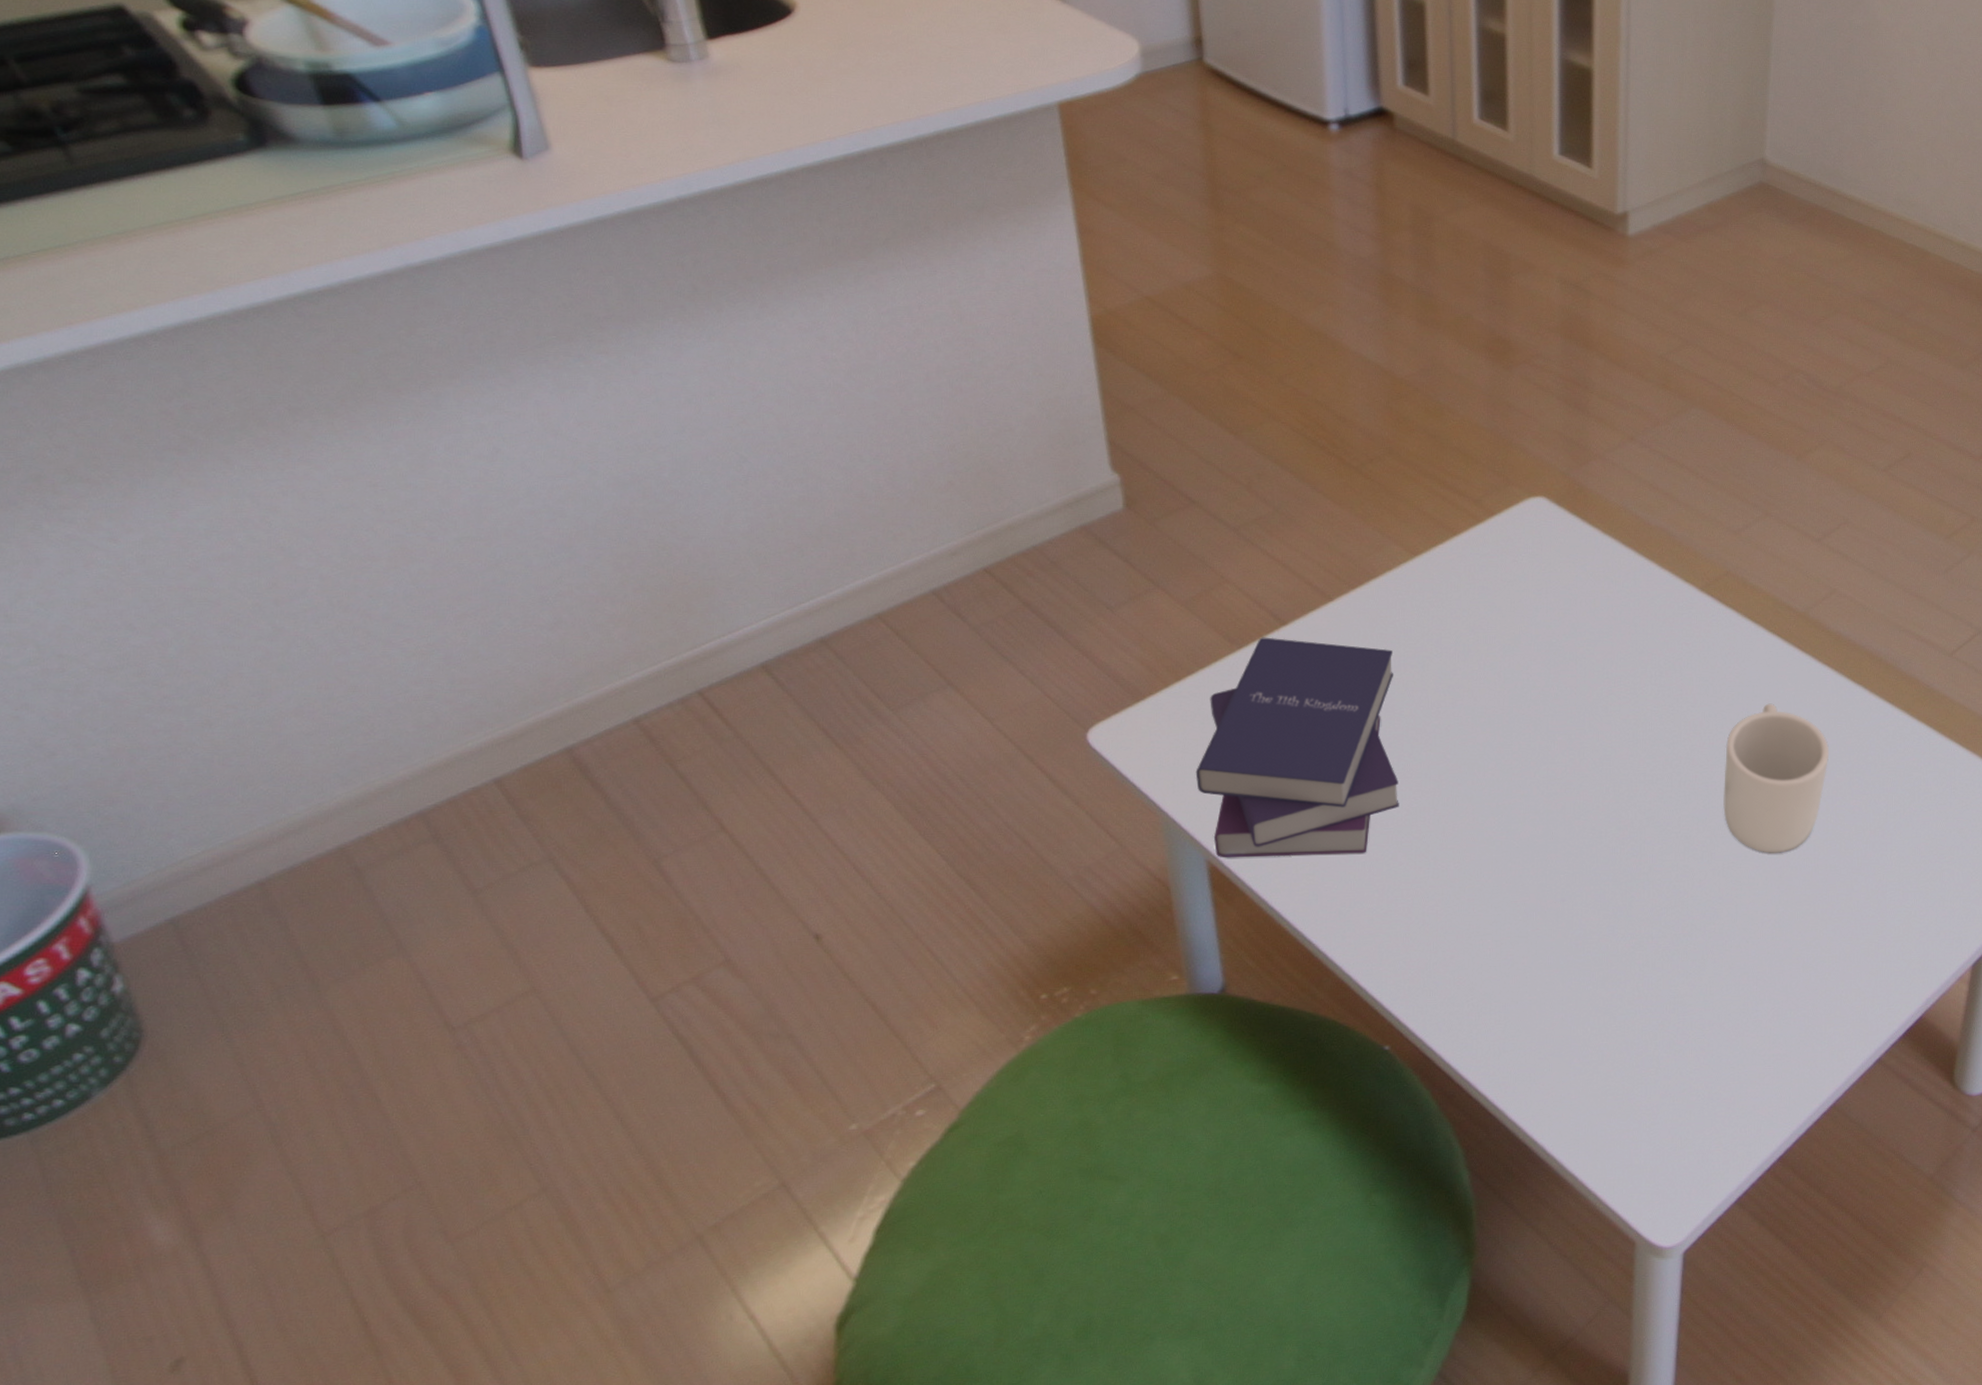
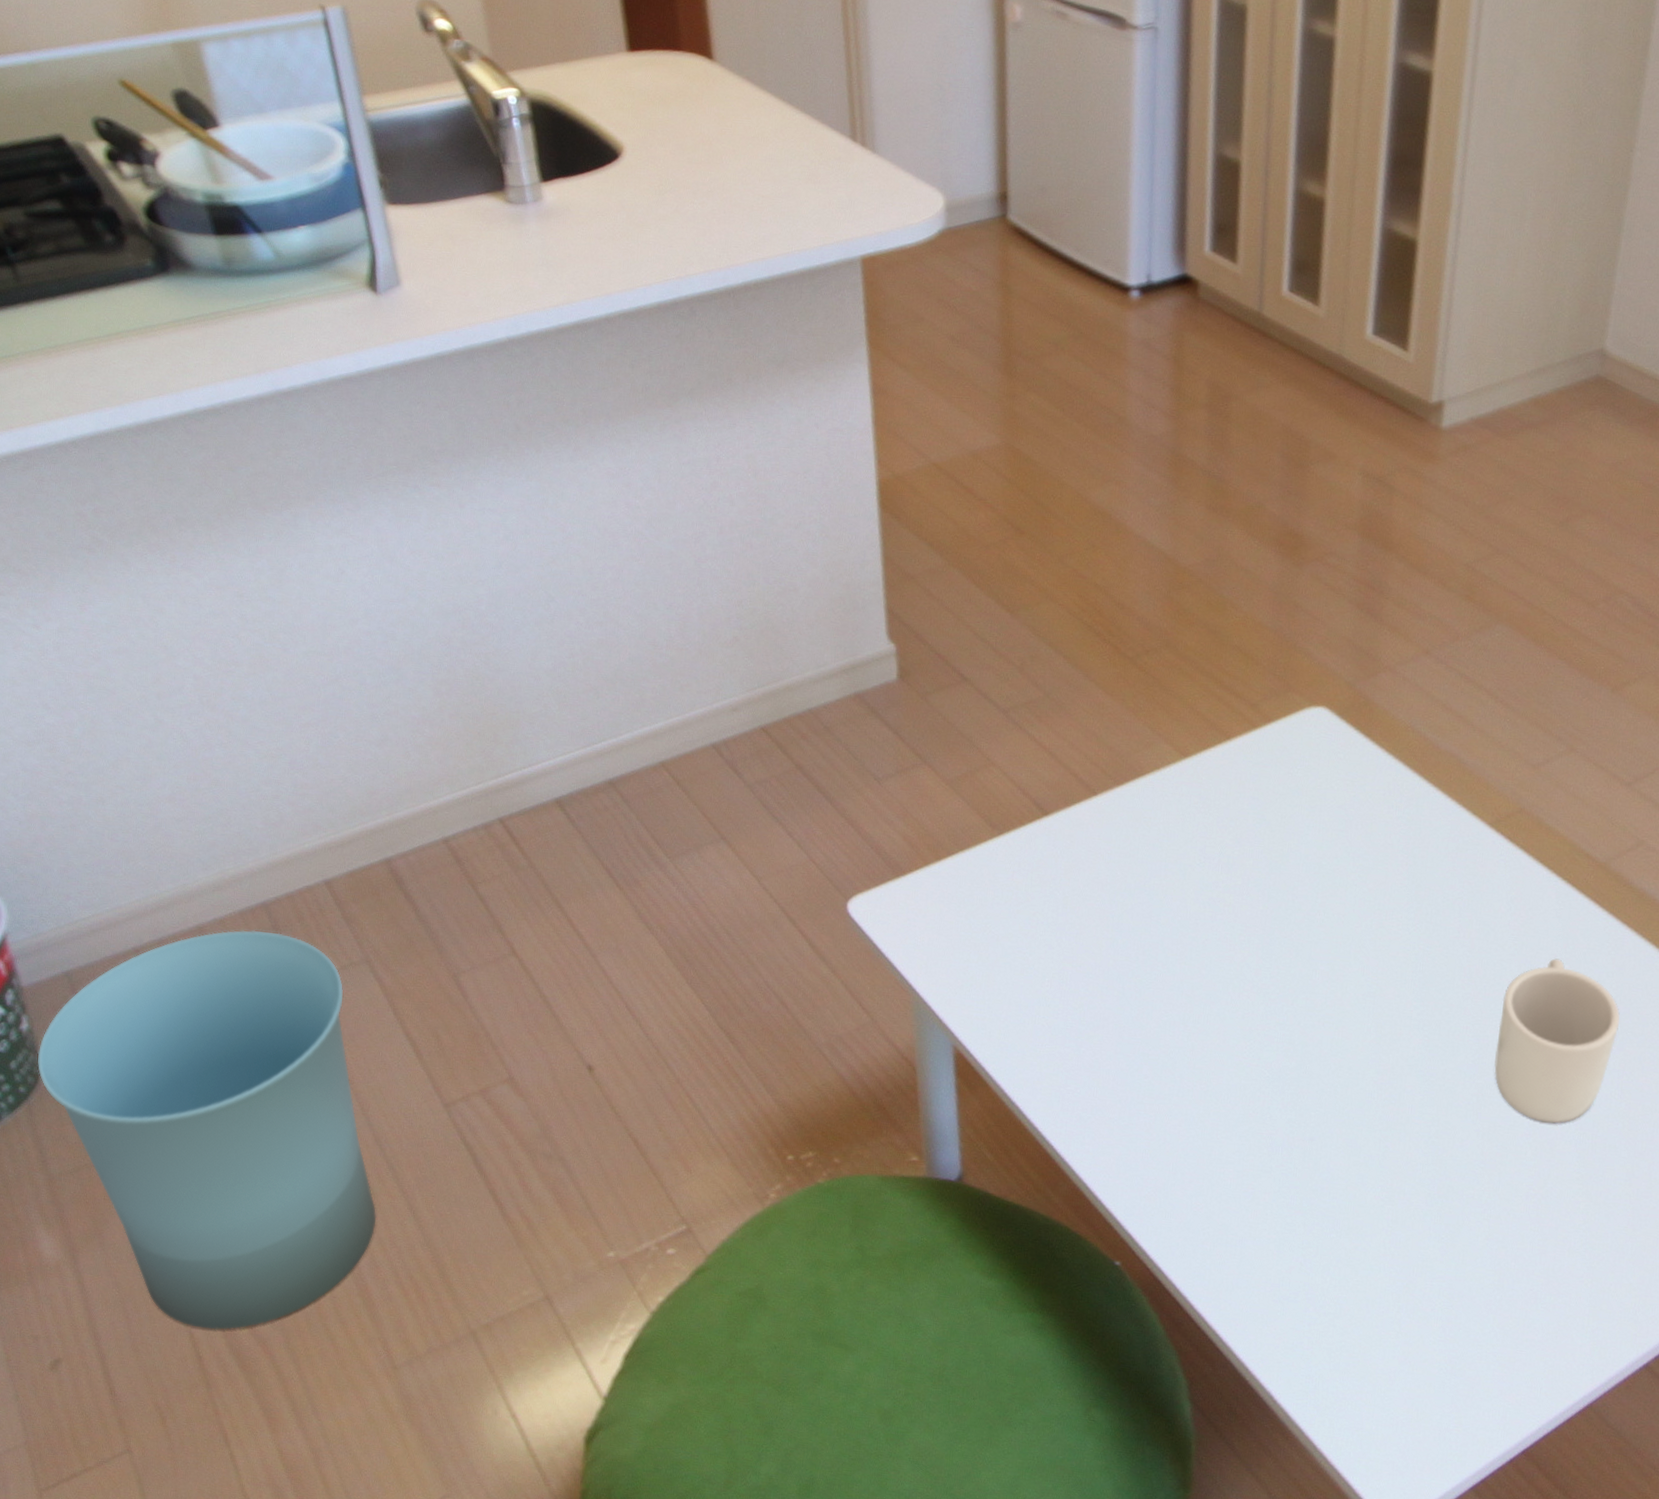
waste bin: none [137,842,577,1291] -> present [37,930,377,1330]
book: present [1195,637,1399,857] -> none [948,825,1154,1061]

